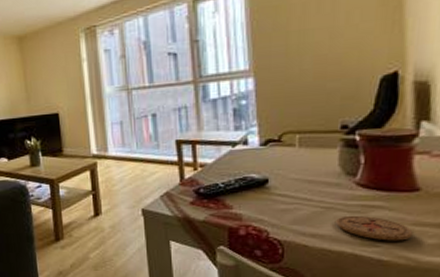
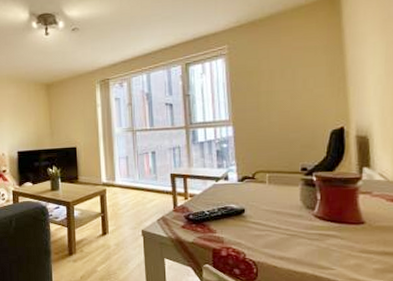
coaster: present [336,215,413,241] -> none [299,242,361,265]

